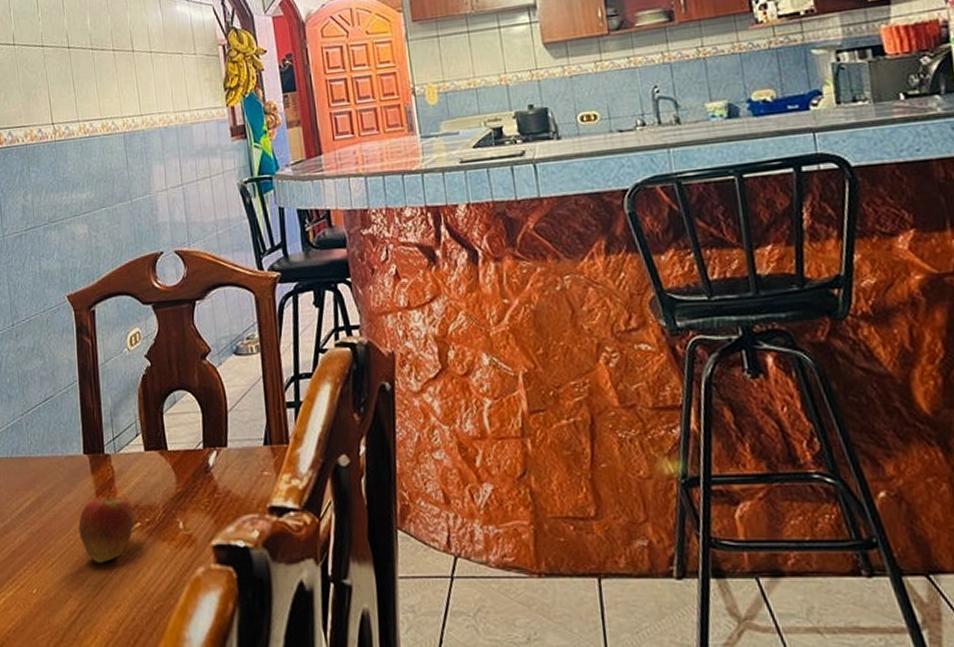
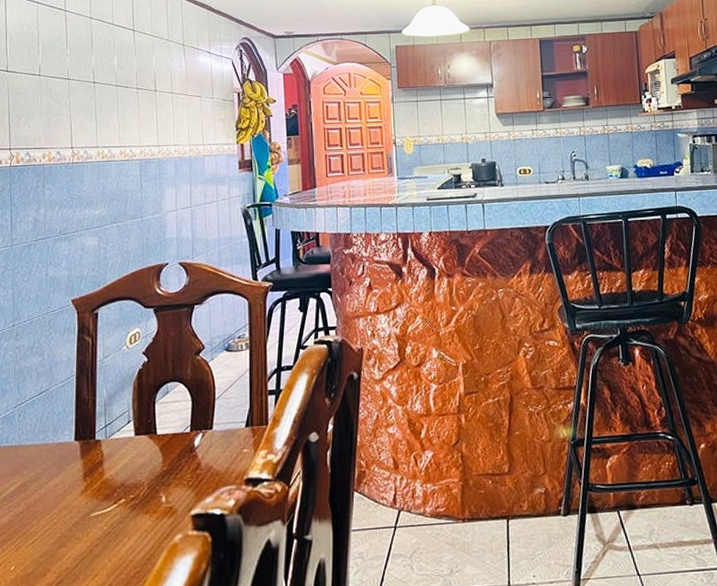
fruit: present [78,485,135,563] -> none [63,467,120,538]

